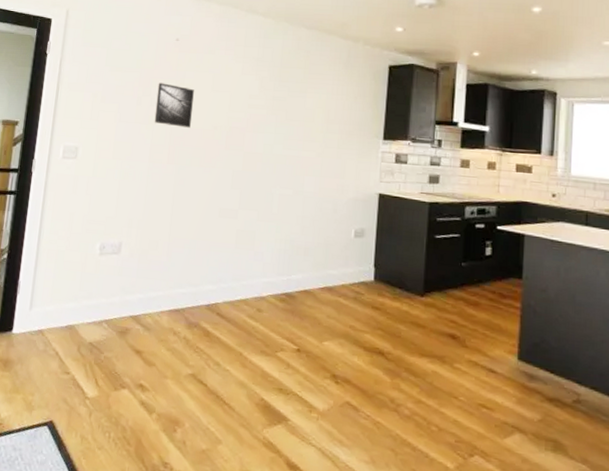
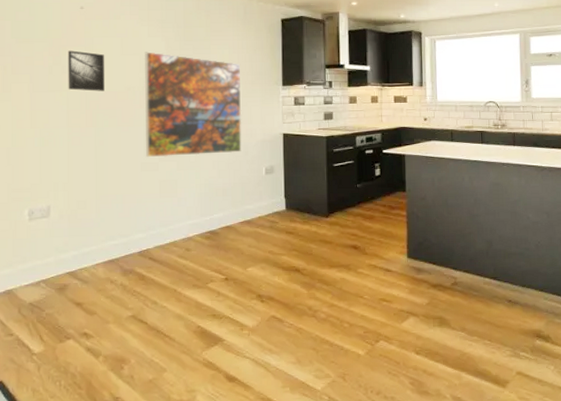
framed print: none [225,90,337,209] -> present [144,52,242,158]

